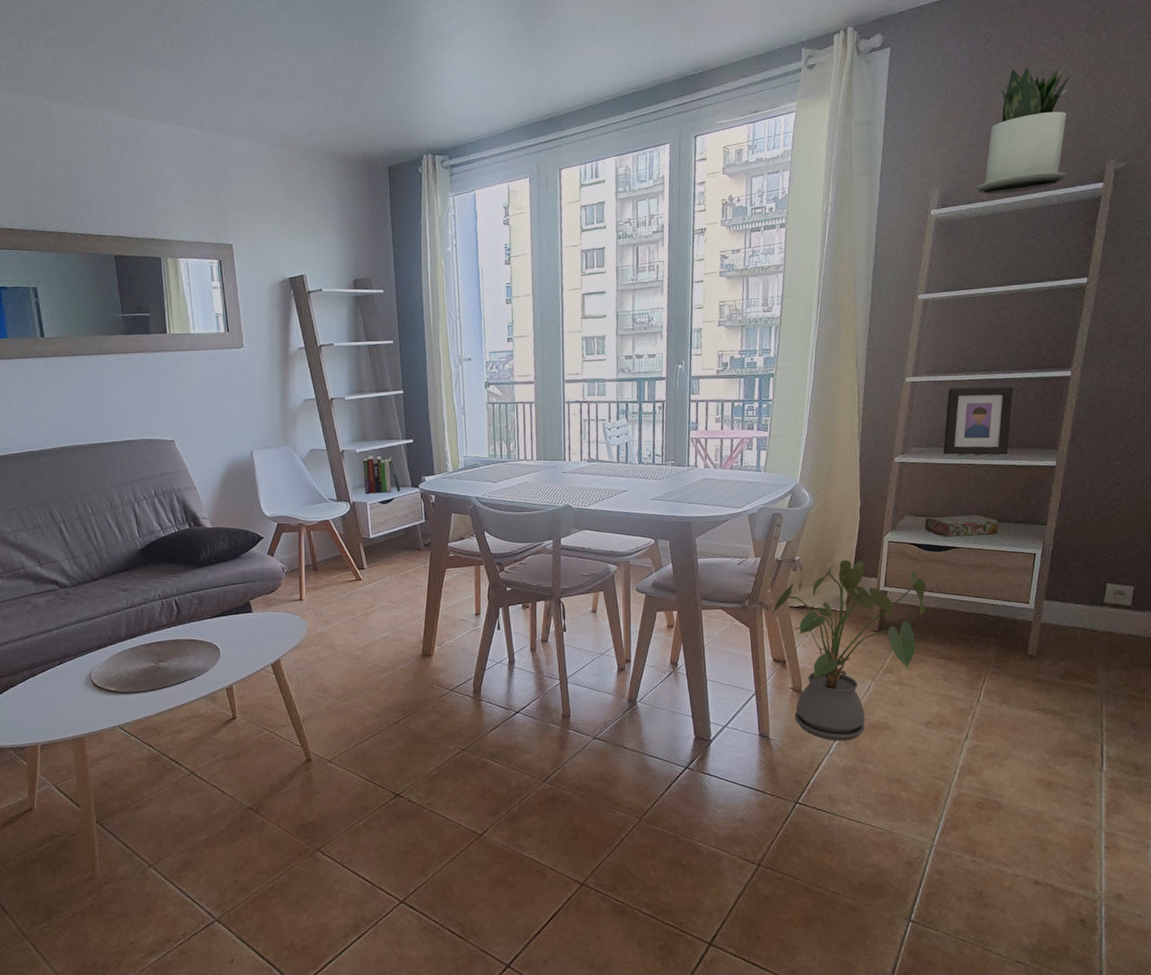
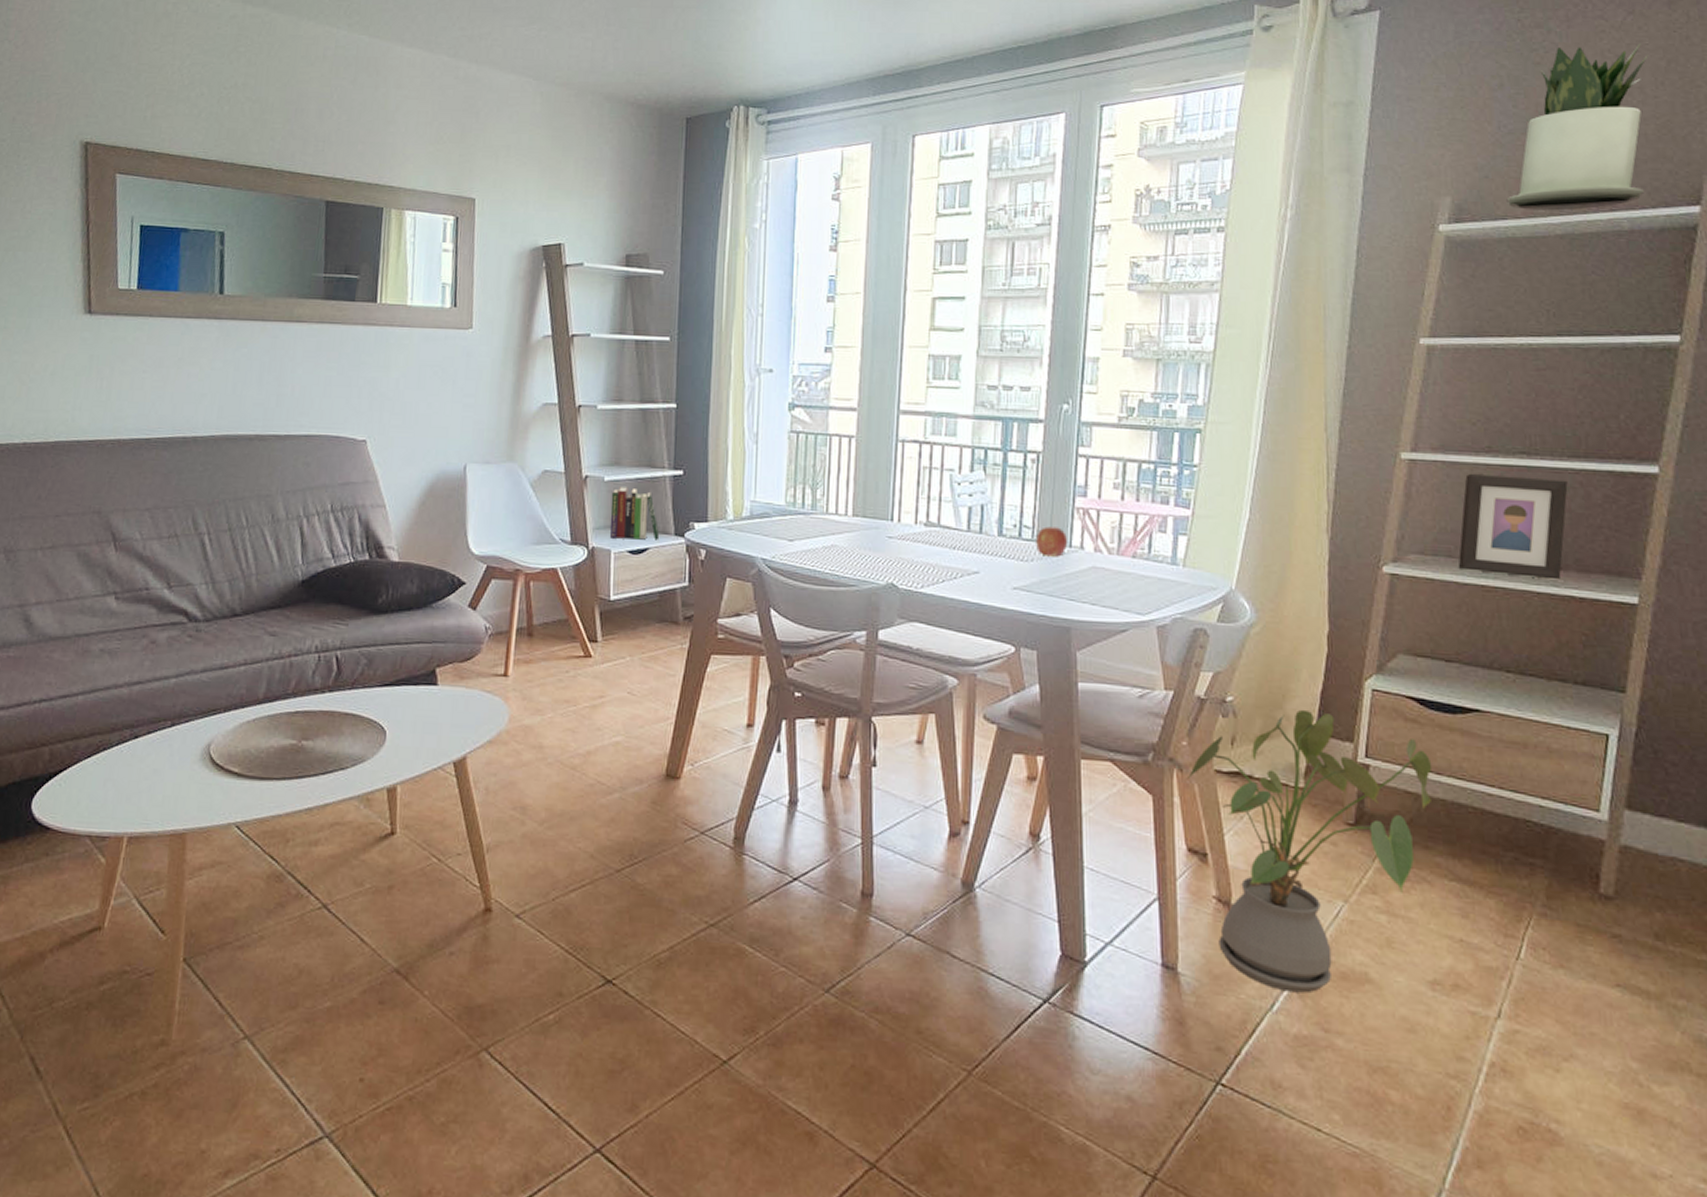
fruit: none [665,453,686,475] -> present [1036,526,1067,557]
decorative box: present [924,514,999,537] -> none [1428,659,1548,698]

